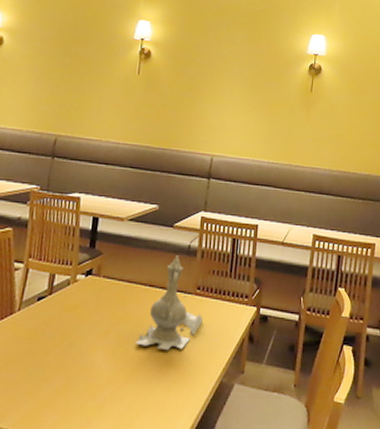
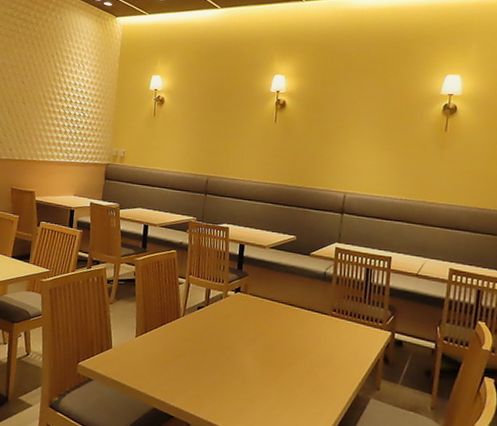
teapot: present [136,255,203,351] -> none [279,280,339,362]

